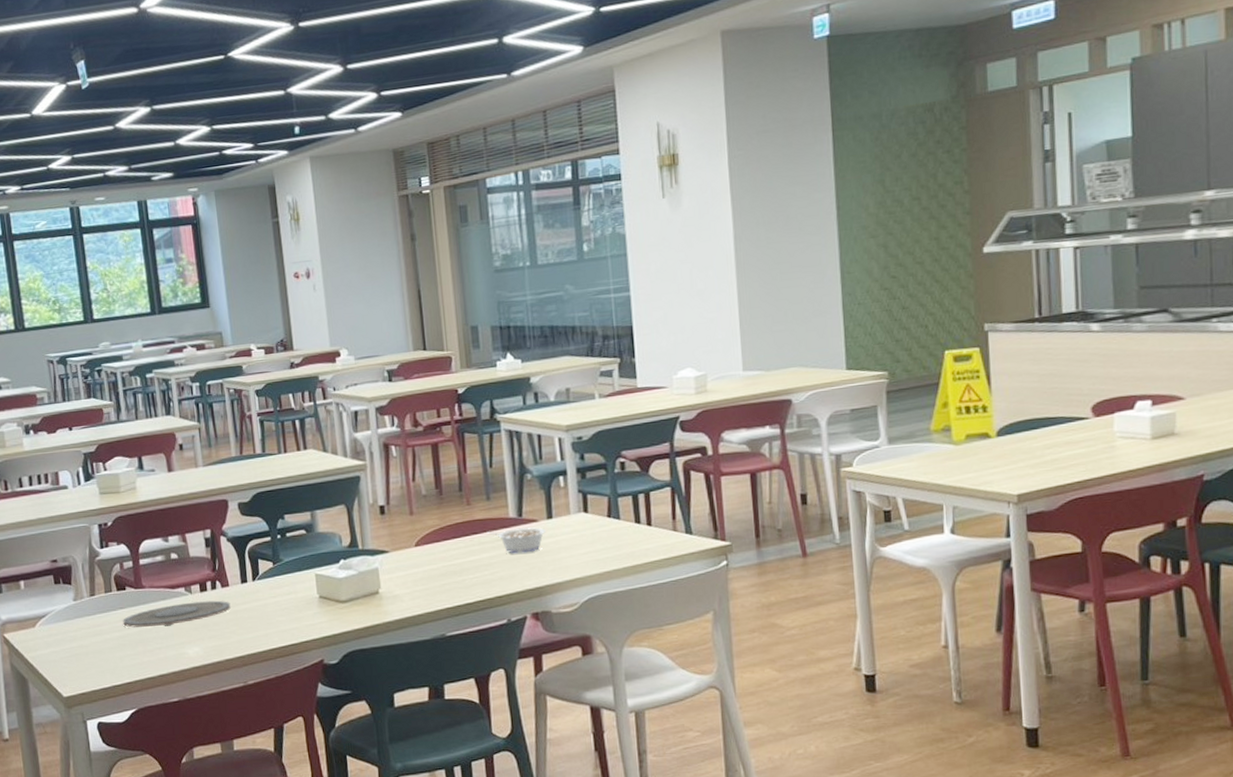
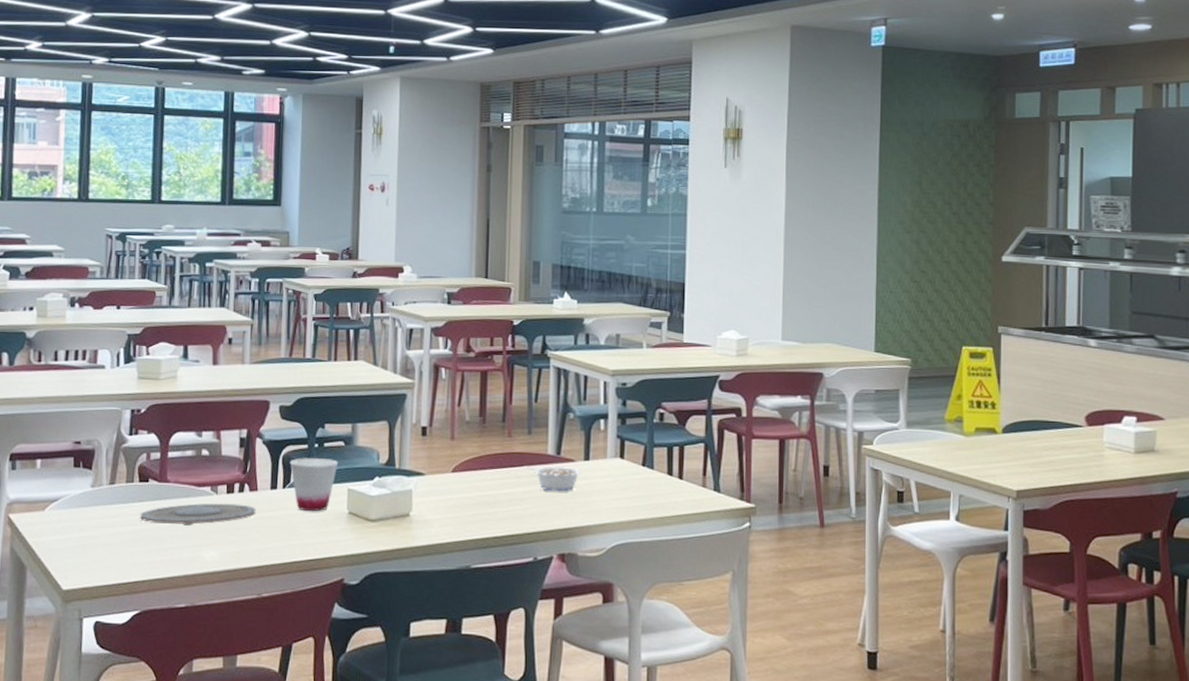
cup: none [255,547,303,601] -> present [289,457,339,512]

